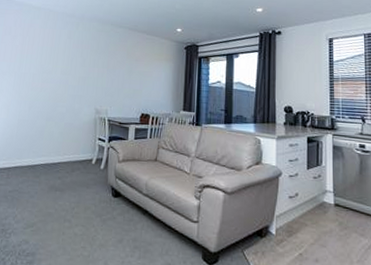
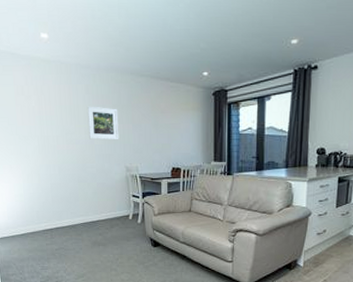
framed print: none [63,49,96,83] -> present [87,106,119,140]

